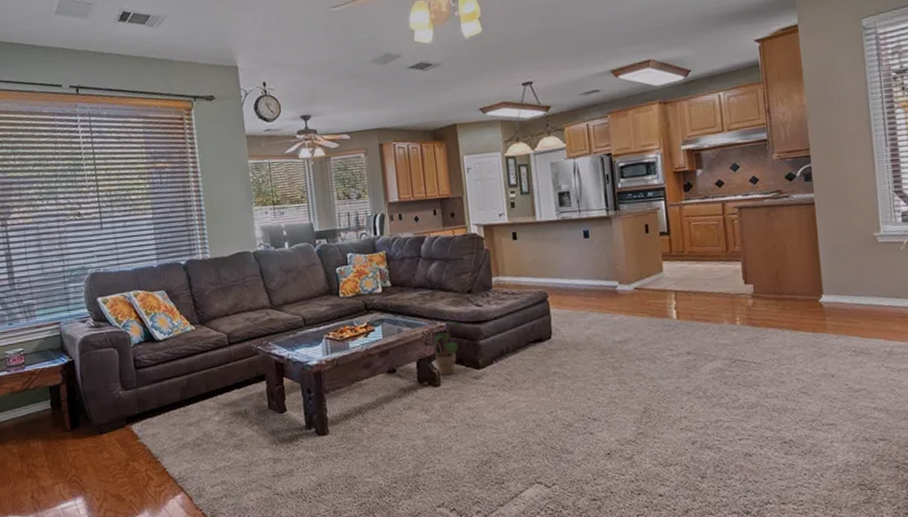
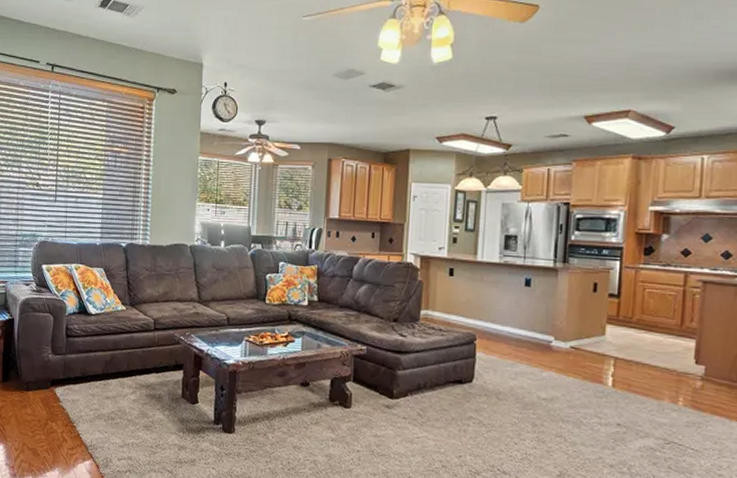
potted plant: present [434,321,462,376] -> none [350,345,382,399]

